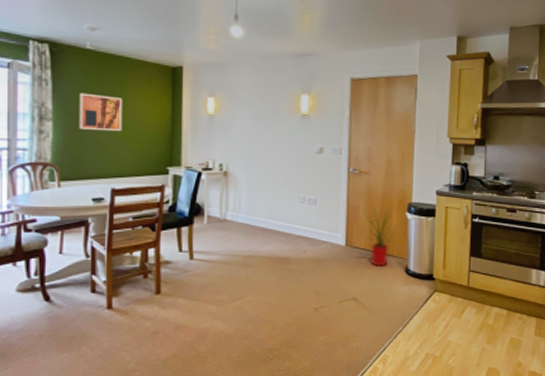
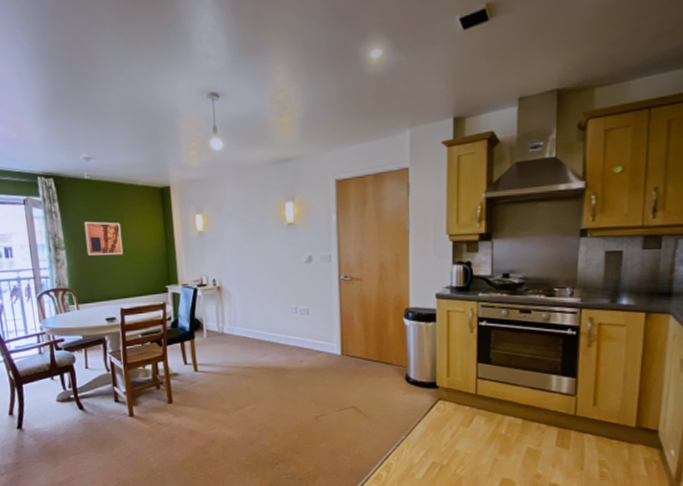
house plant: present [360,204,397,268] -> none [355,312,394,376]

